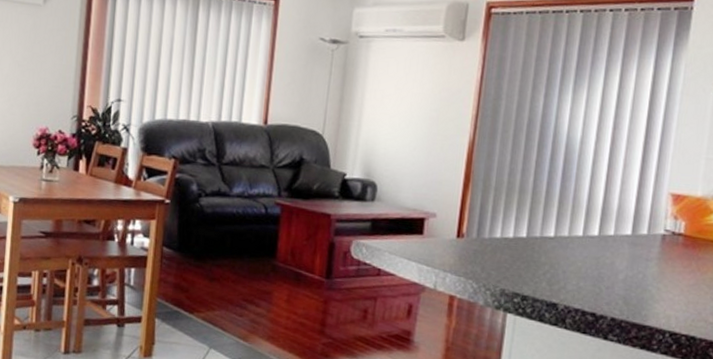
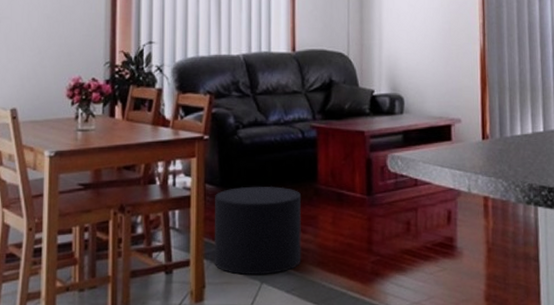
stool: none [165,254,258,341] -> present [214,186,302,276]

